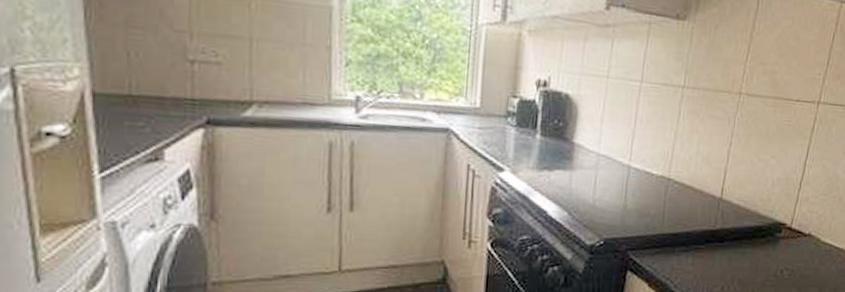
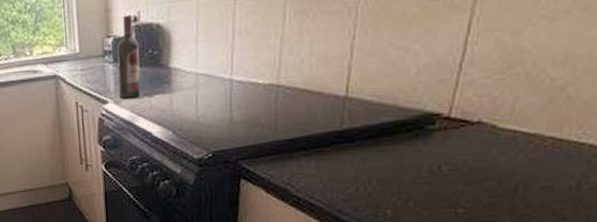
wine bottle: none [516,77,546,172] -> present [117,14,141,101]

